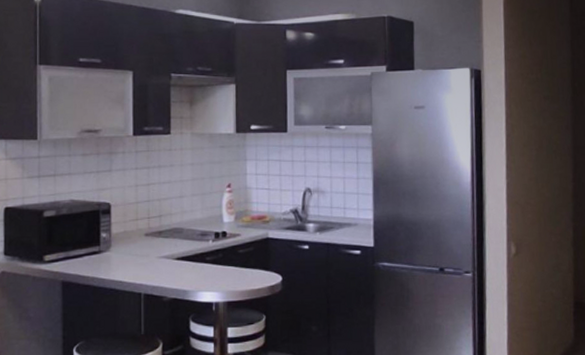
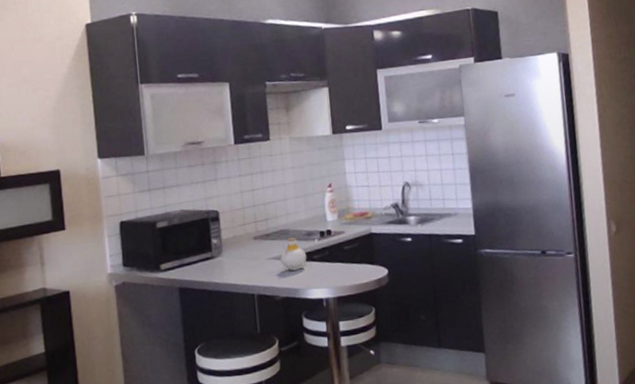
bottle: none [172,237,199,271] -> present [280,238,307,271]

